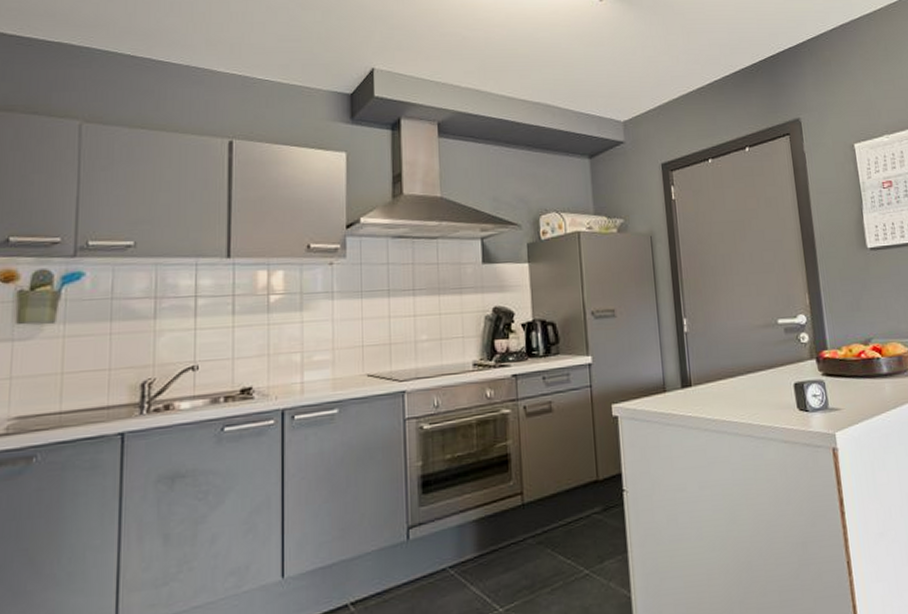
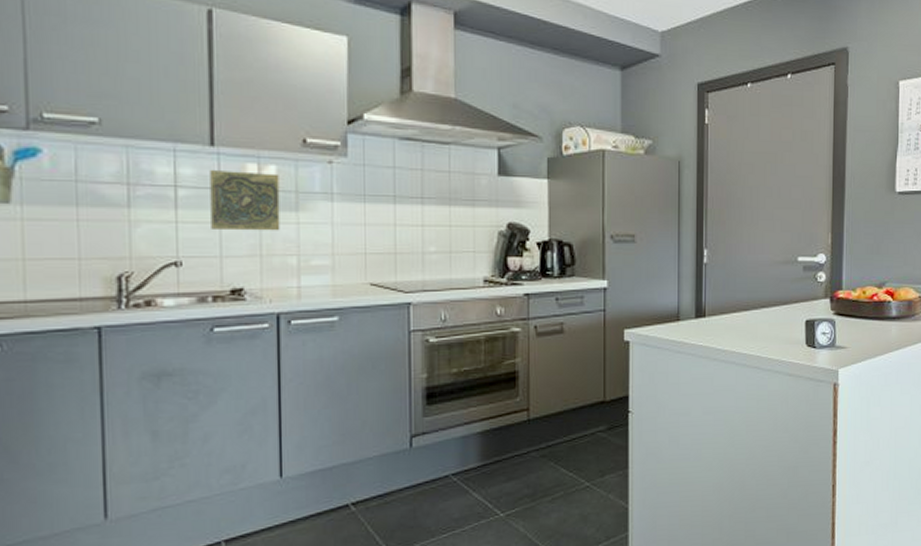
decorative tile: none [225,278,286,333] -> present [210,169,280,231]

